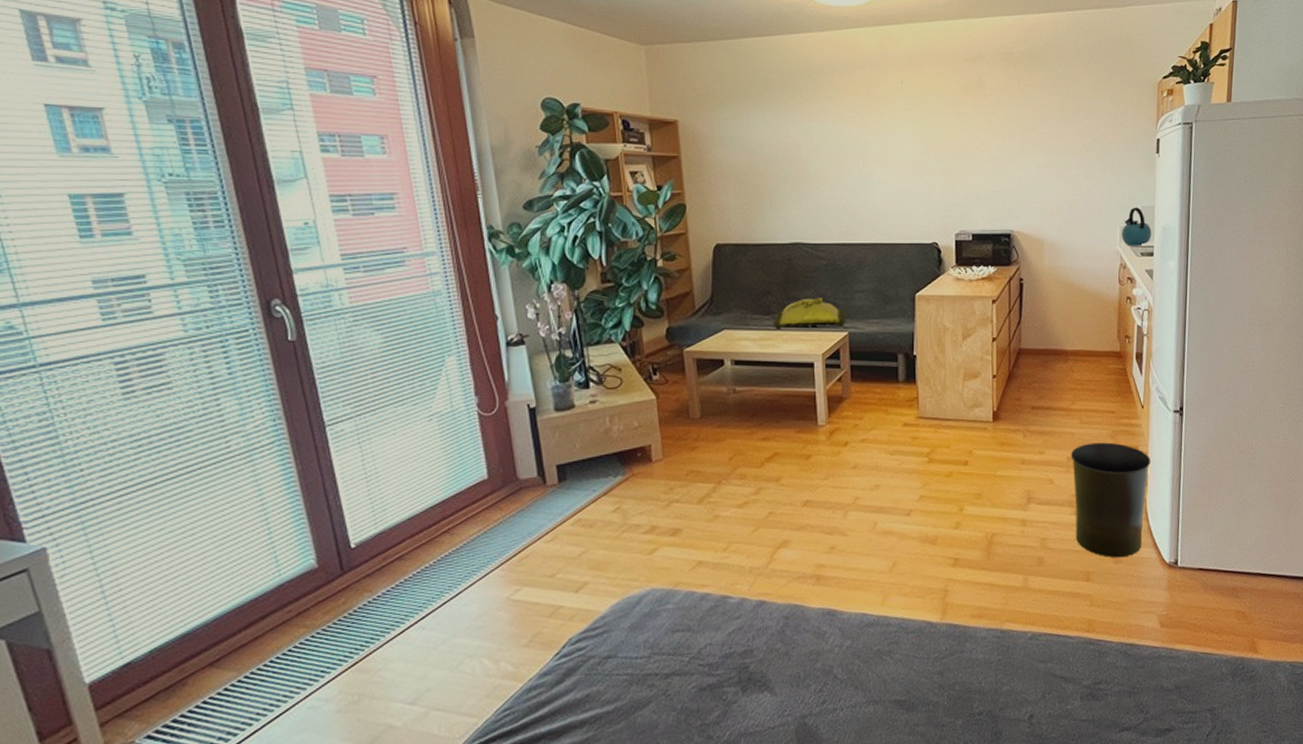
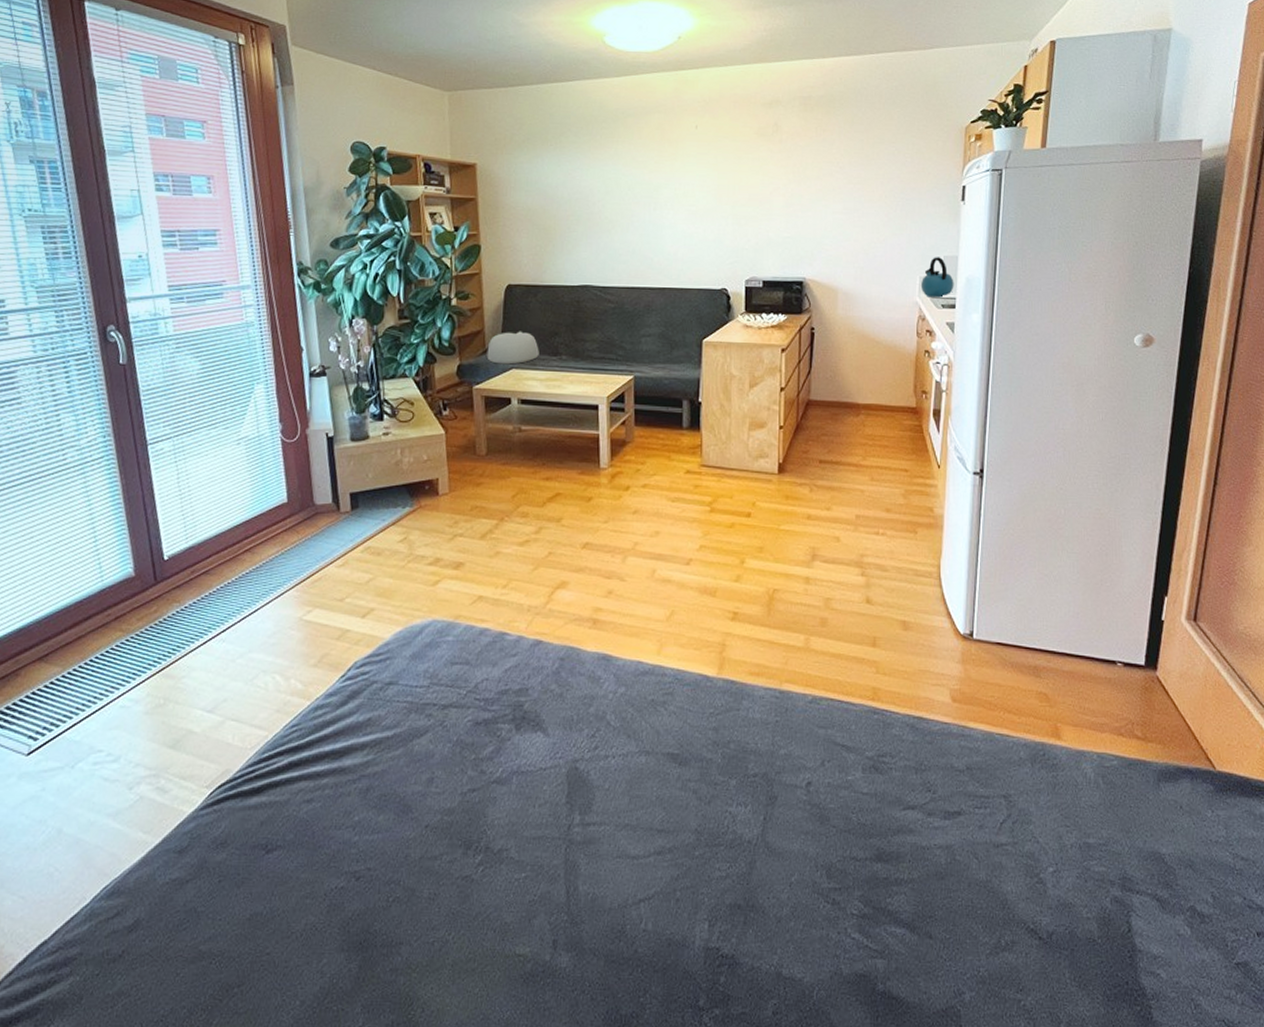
cushion: none [697,291,751,326] -> present [487,331,539,365]
cushion: present [772,298,845,329] -> none [559,340,631,371]
waste bin: present [1070,442,1151,557] -> none [859,501,947,624]

